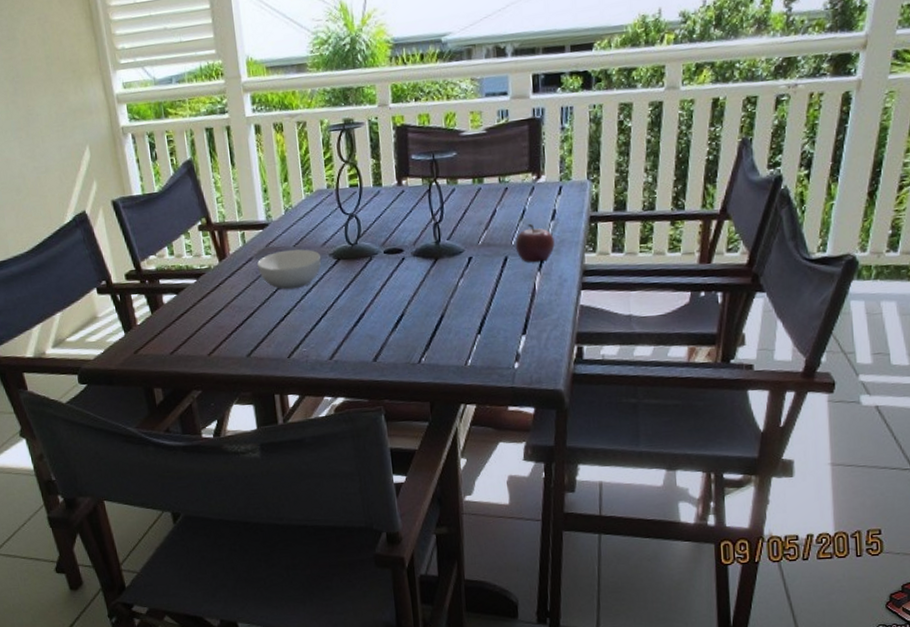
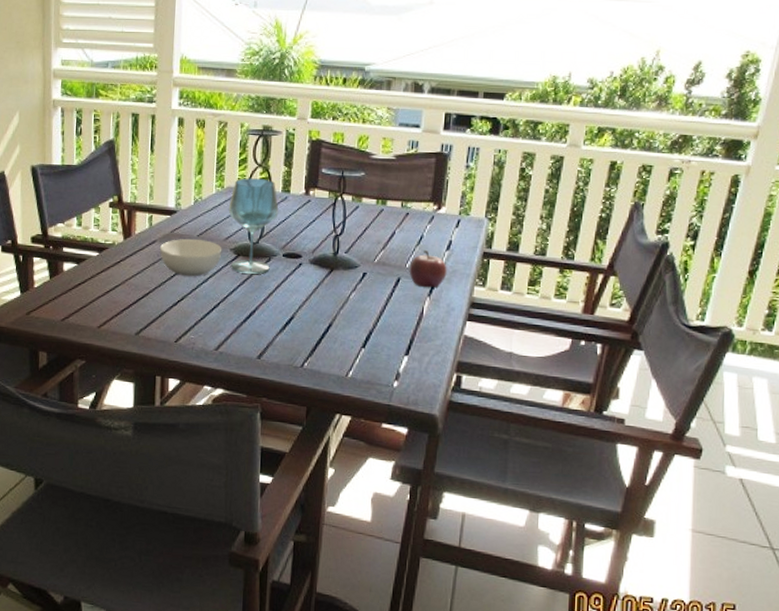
wine glass: none [320,175,374,278] -> present [228,178,279,275]

